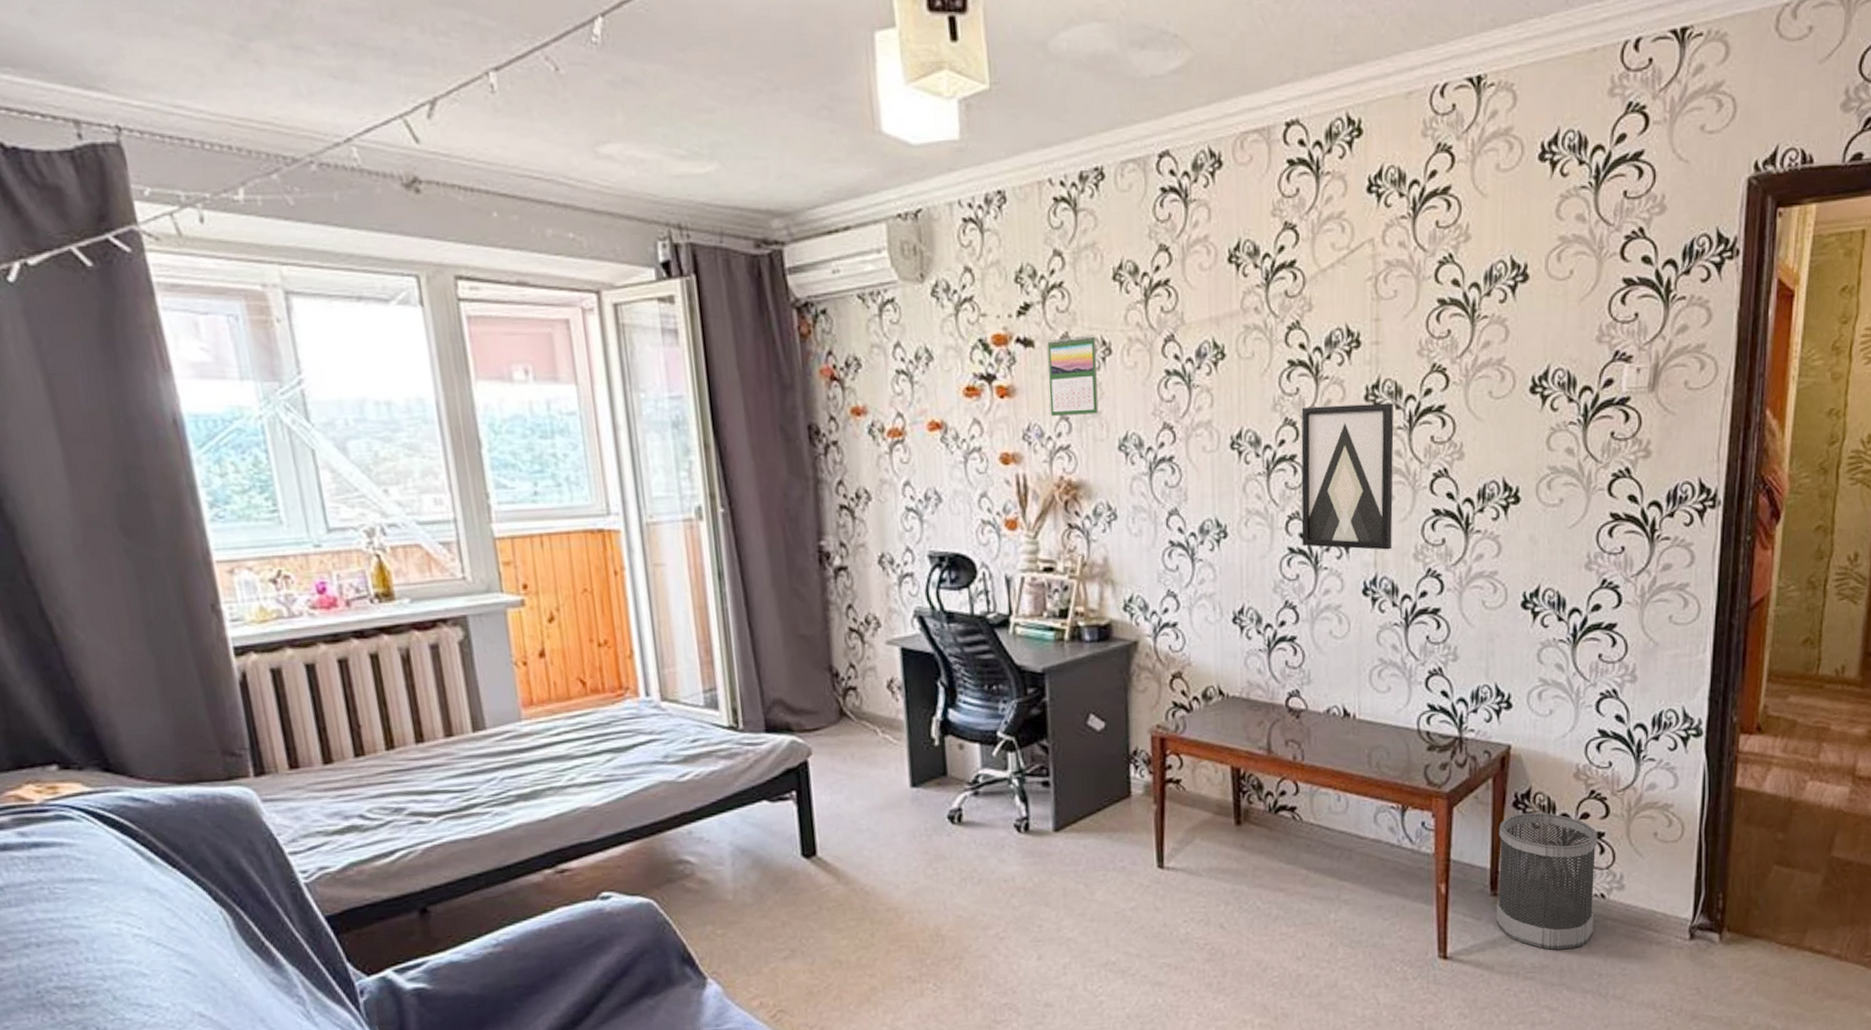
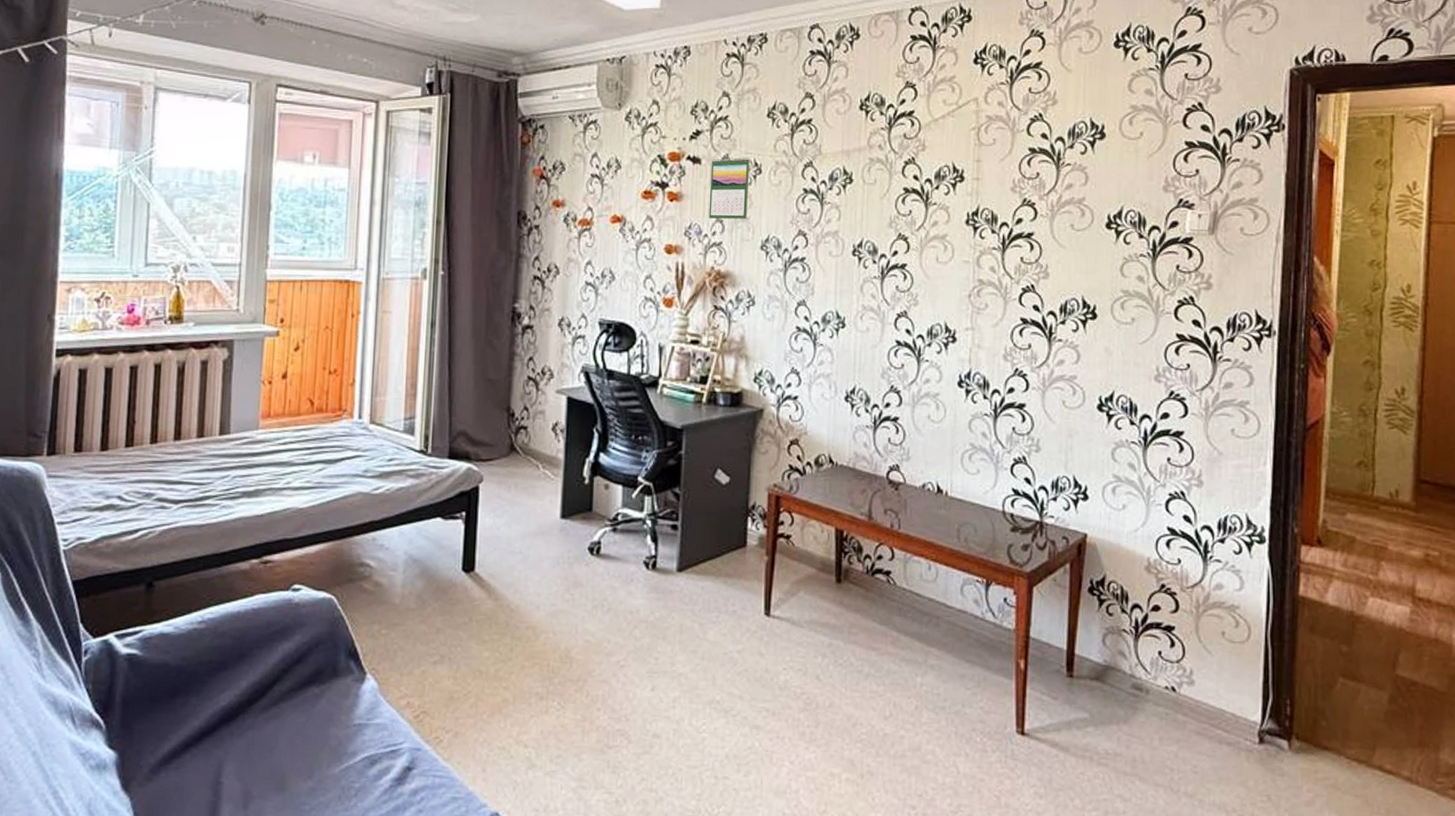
wall art: present [1301,403,1394,550] -> none [908,226,989,350]
wastebasket: present [1496,812,1598,950] -> none [1071,599,1168,739]

